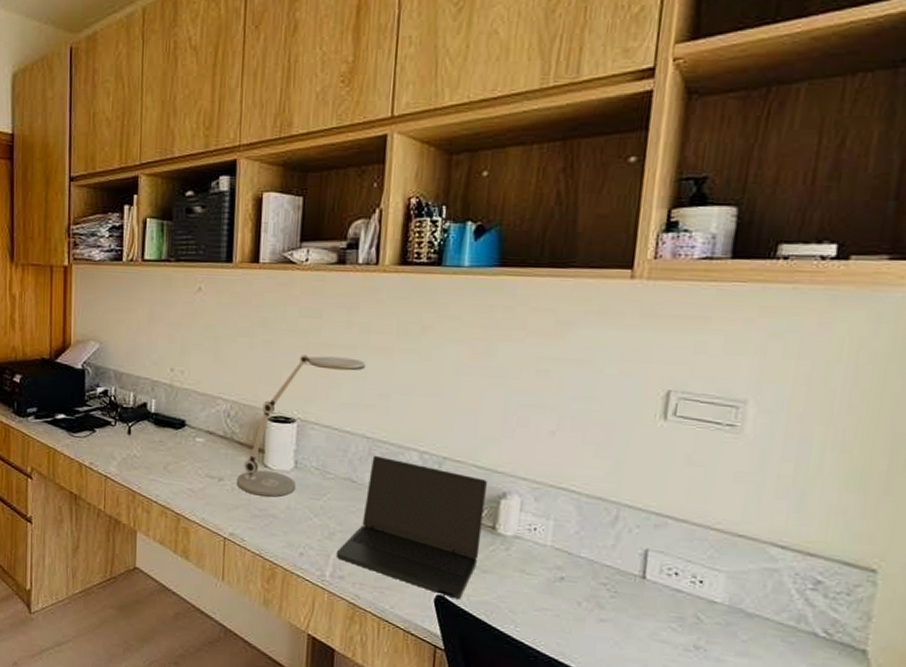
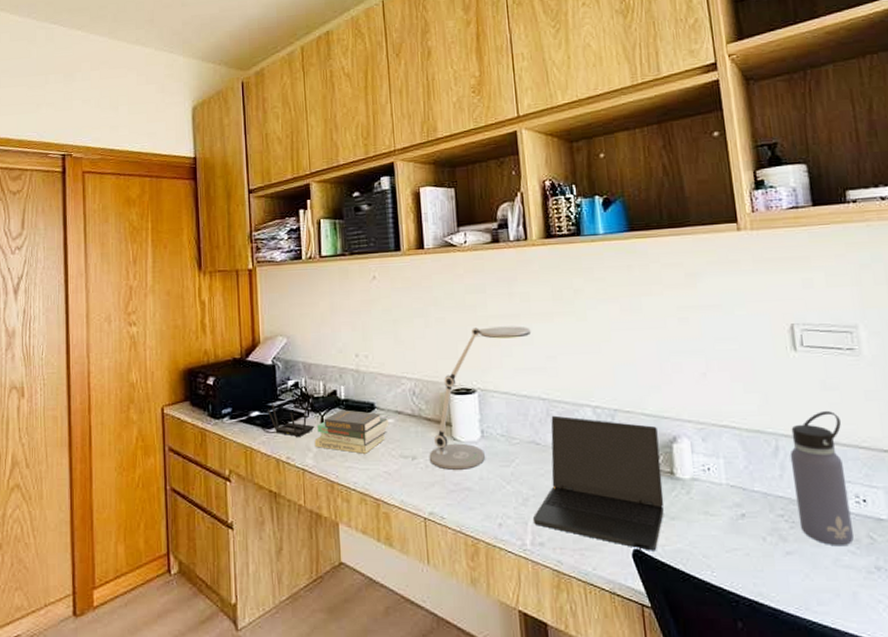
wifi router: none [73,407,121,444] -> present [267,402,315,437]
books: none [119,423,199,469] -> present [314,409,390,454]
water bottle: none [622,487,697,622] -> present [789,411,854,547]

